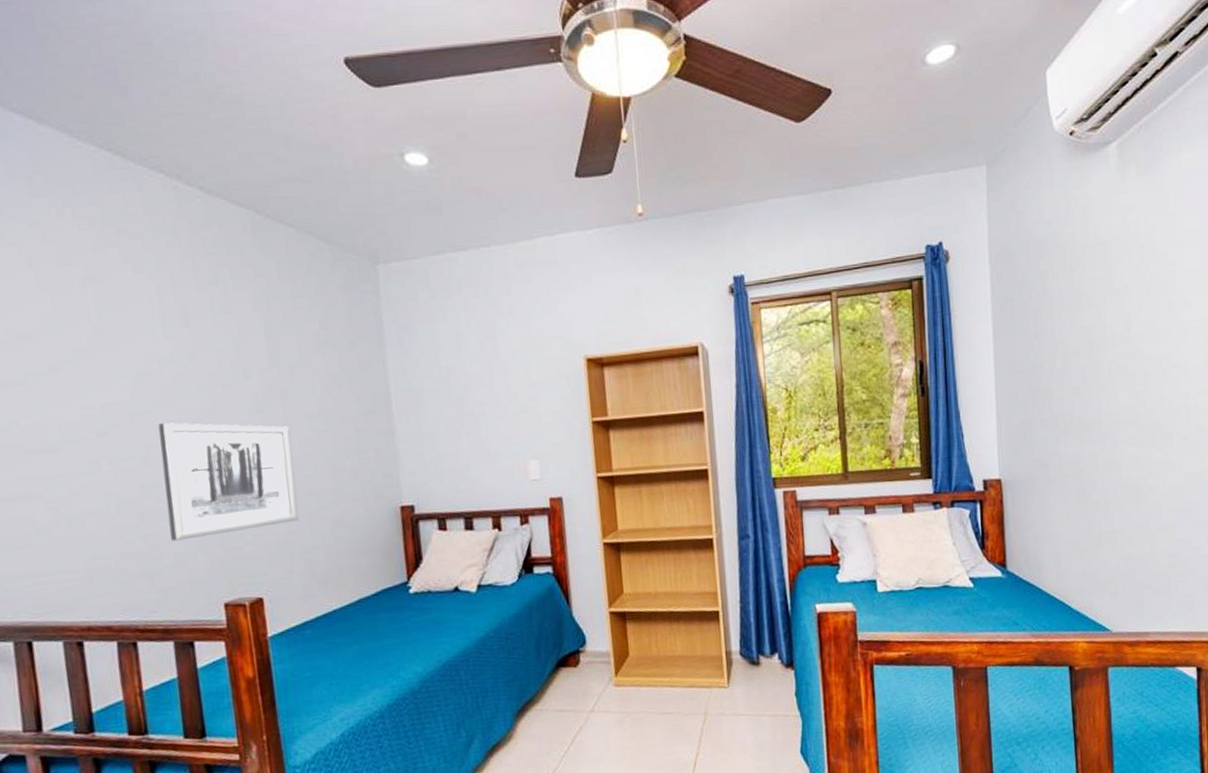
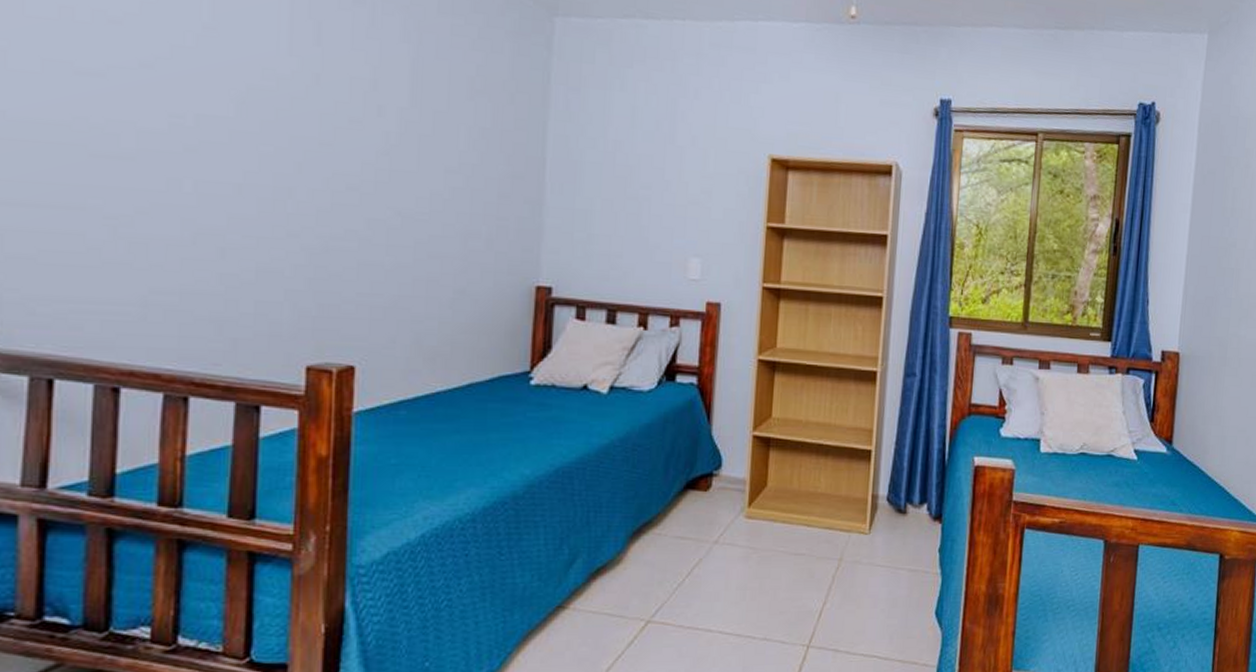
wall art: present [158,422,299,541] -> none [255,149,422,287]

